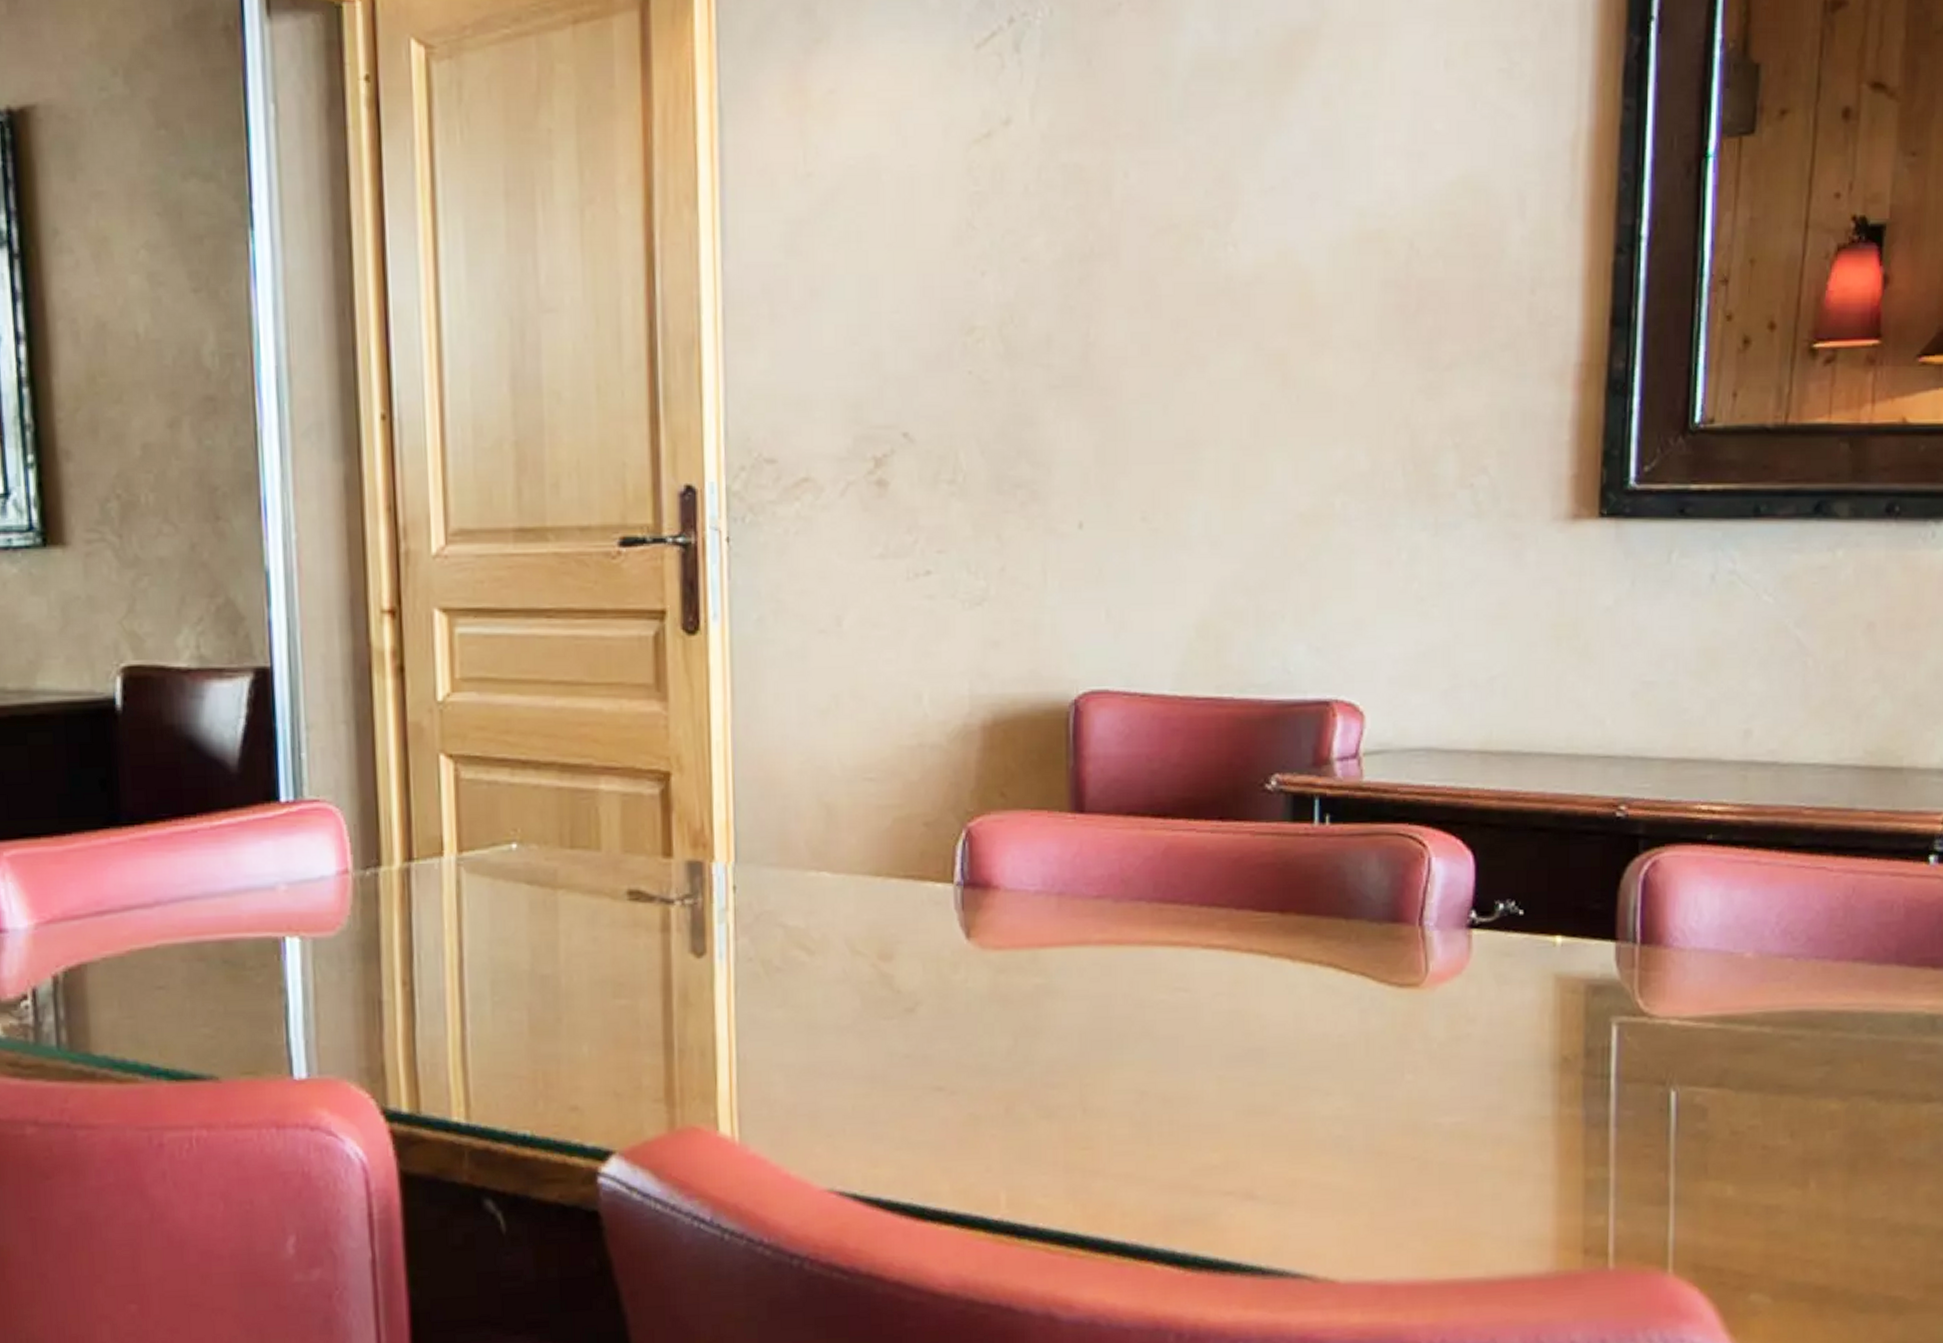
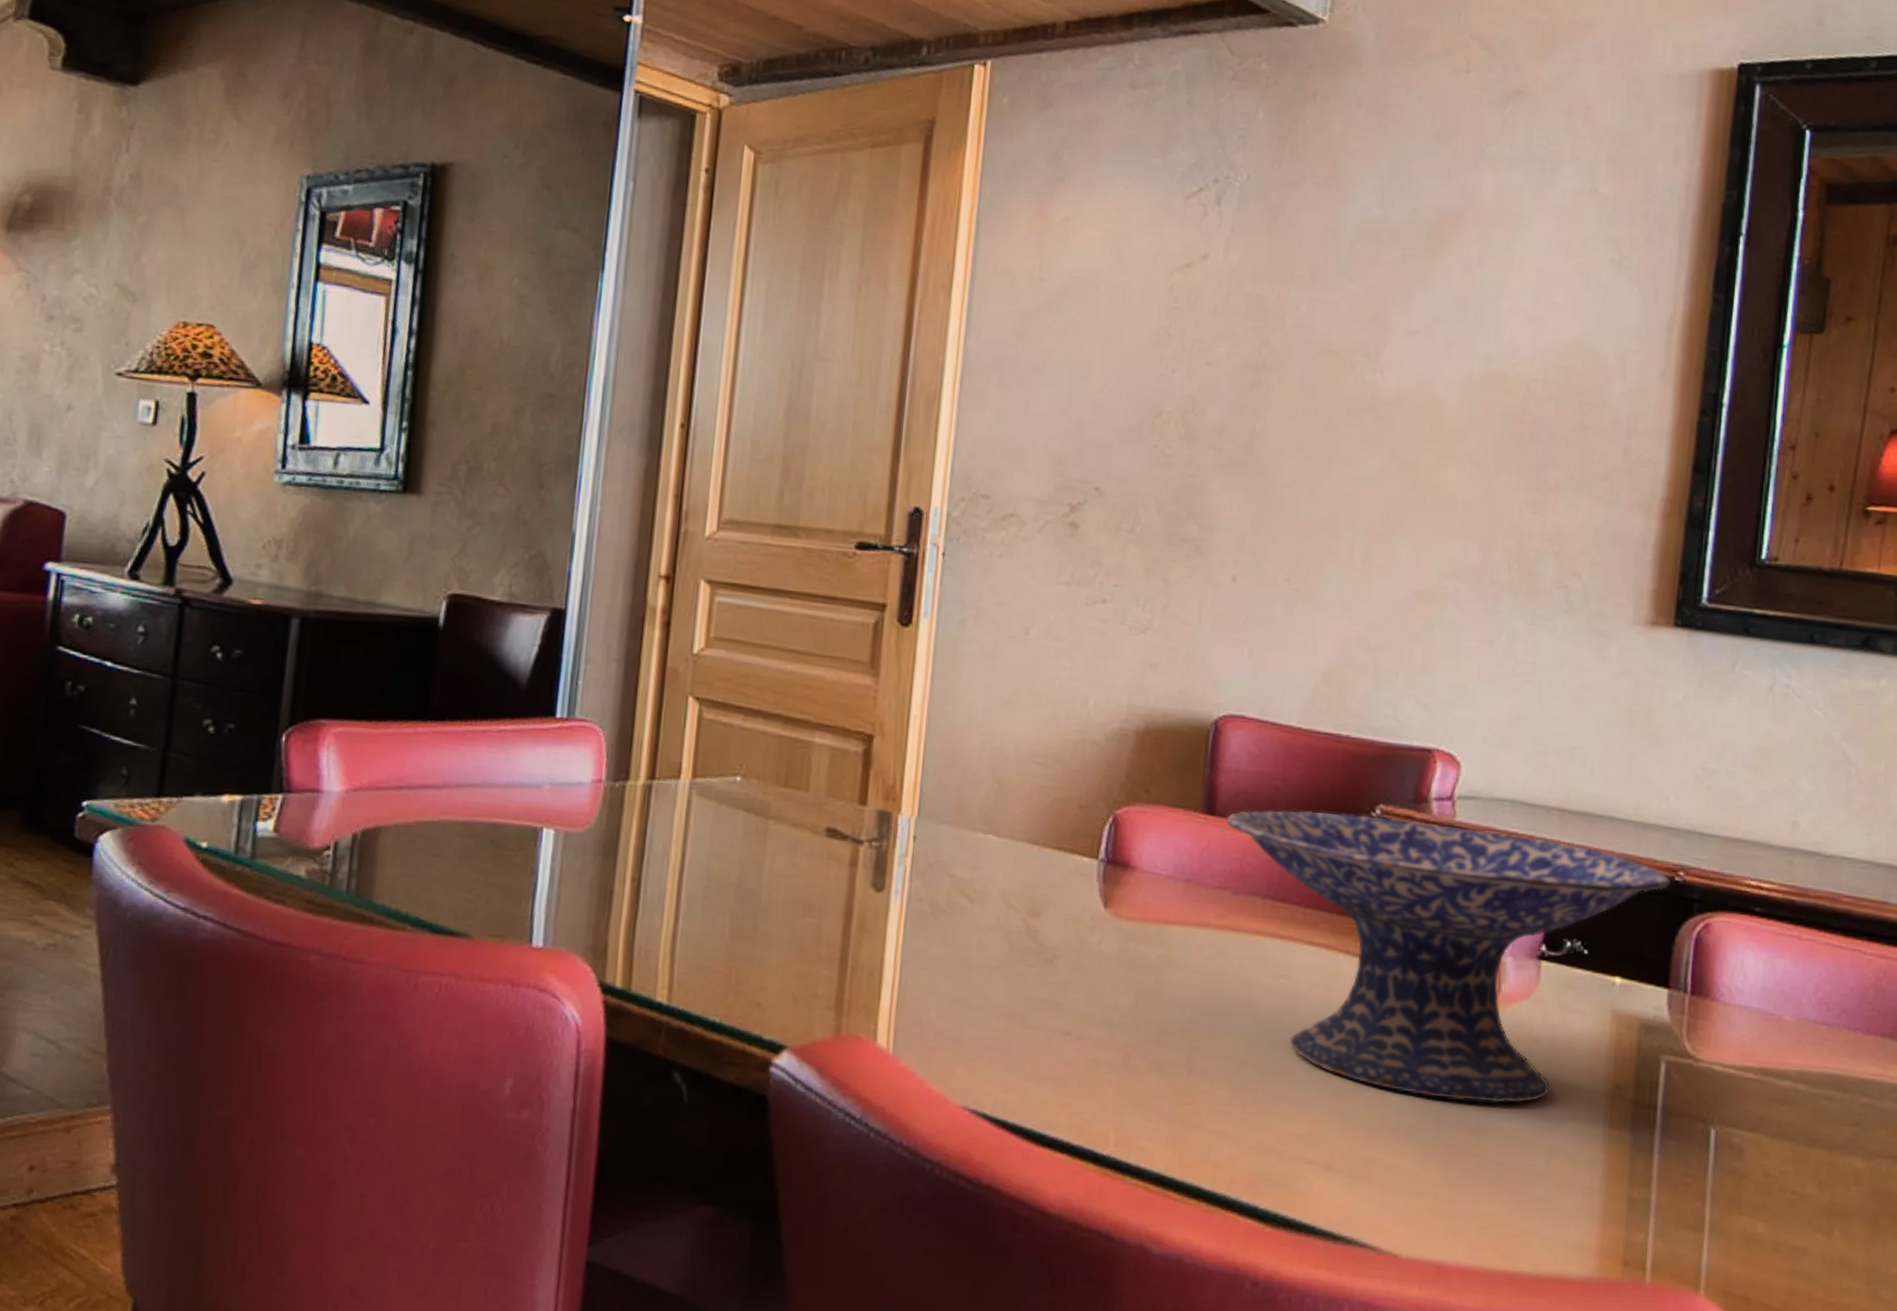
decorative bowl: none [1098,788,1612,1101] -> present [1226,810,1672,1103]

